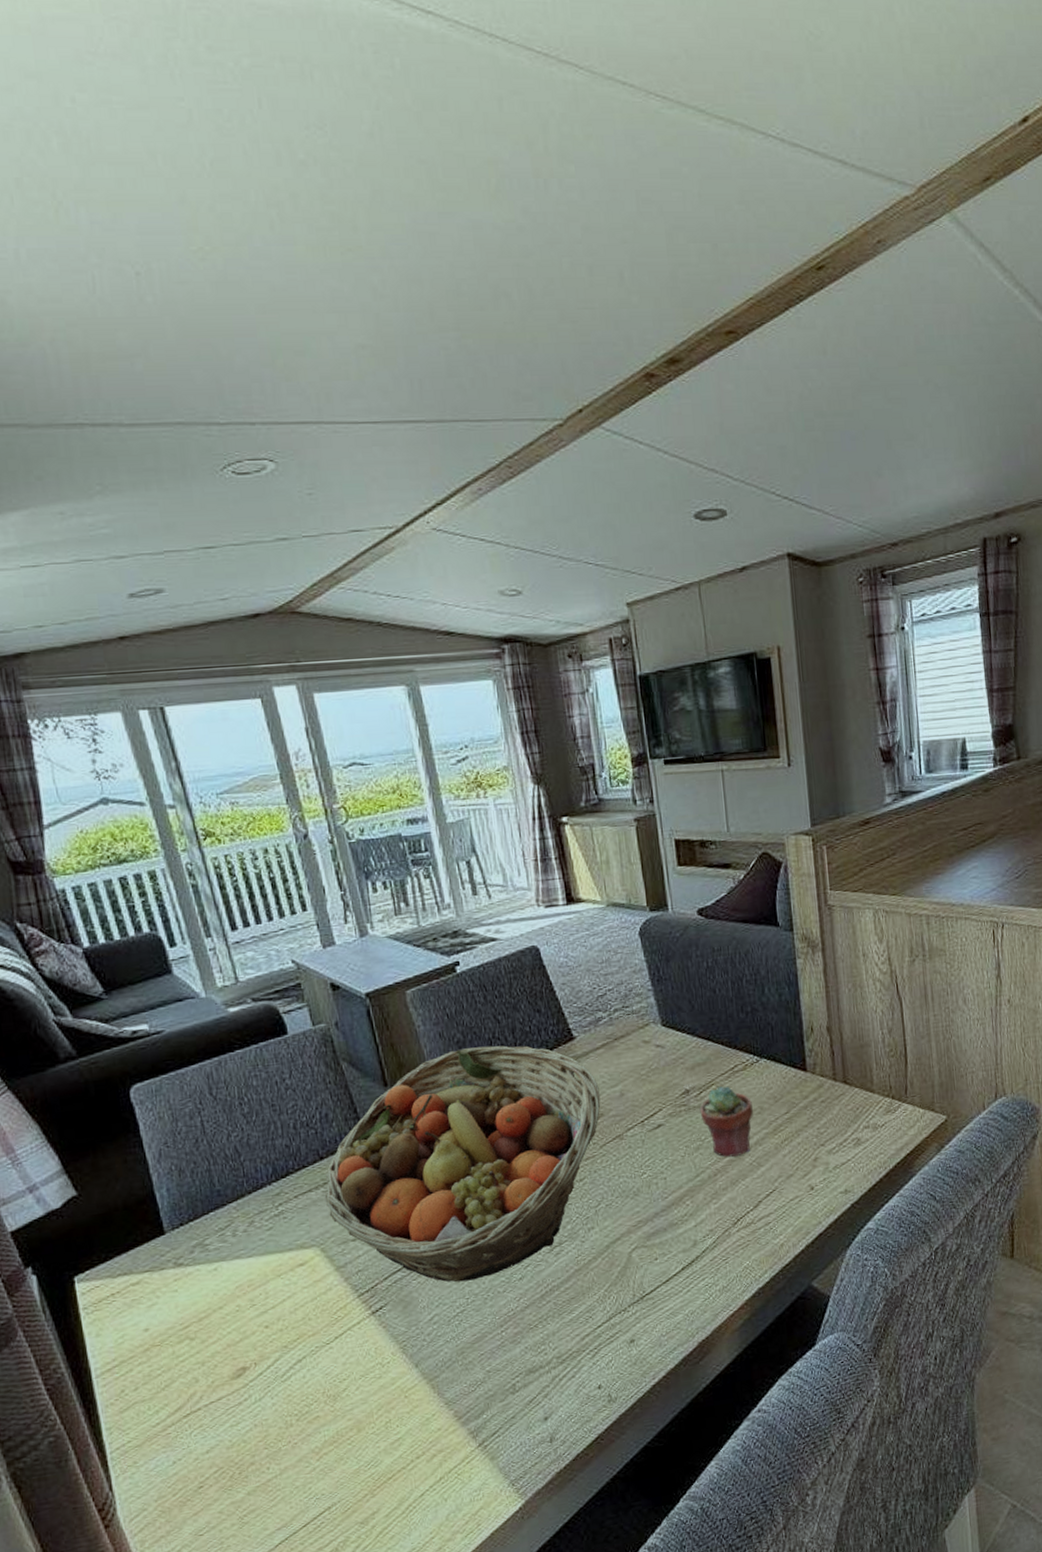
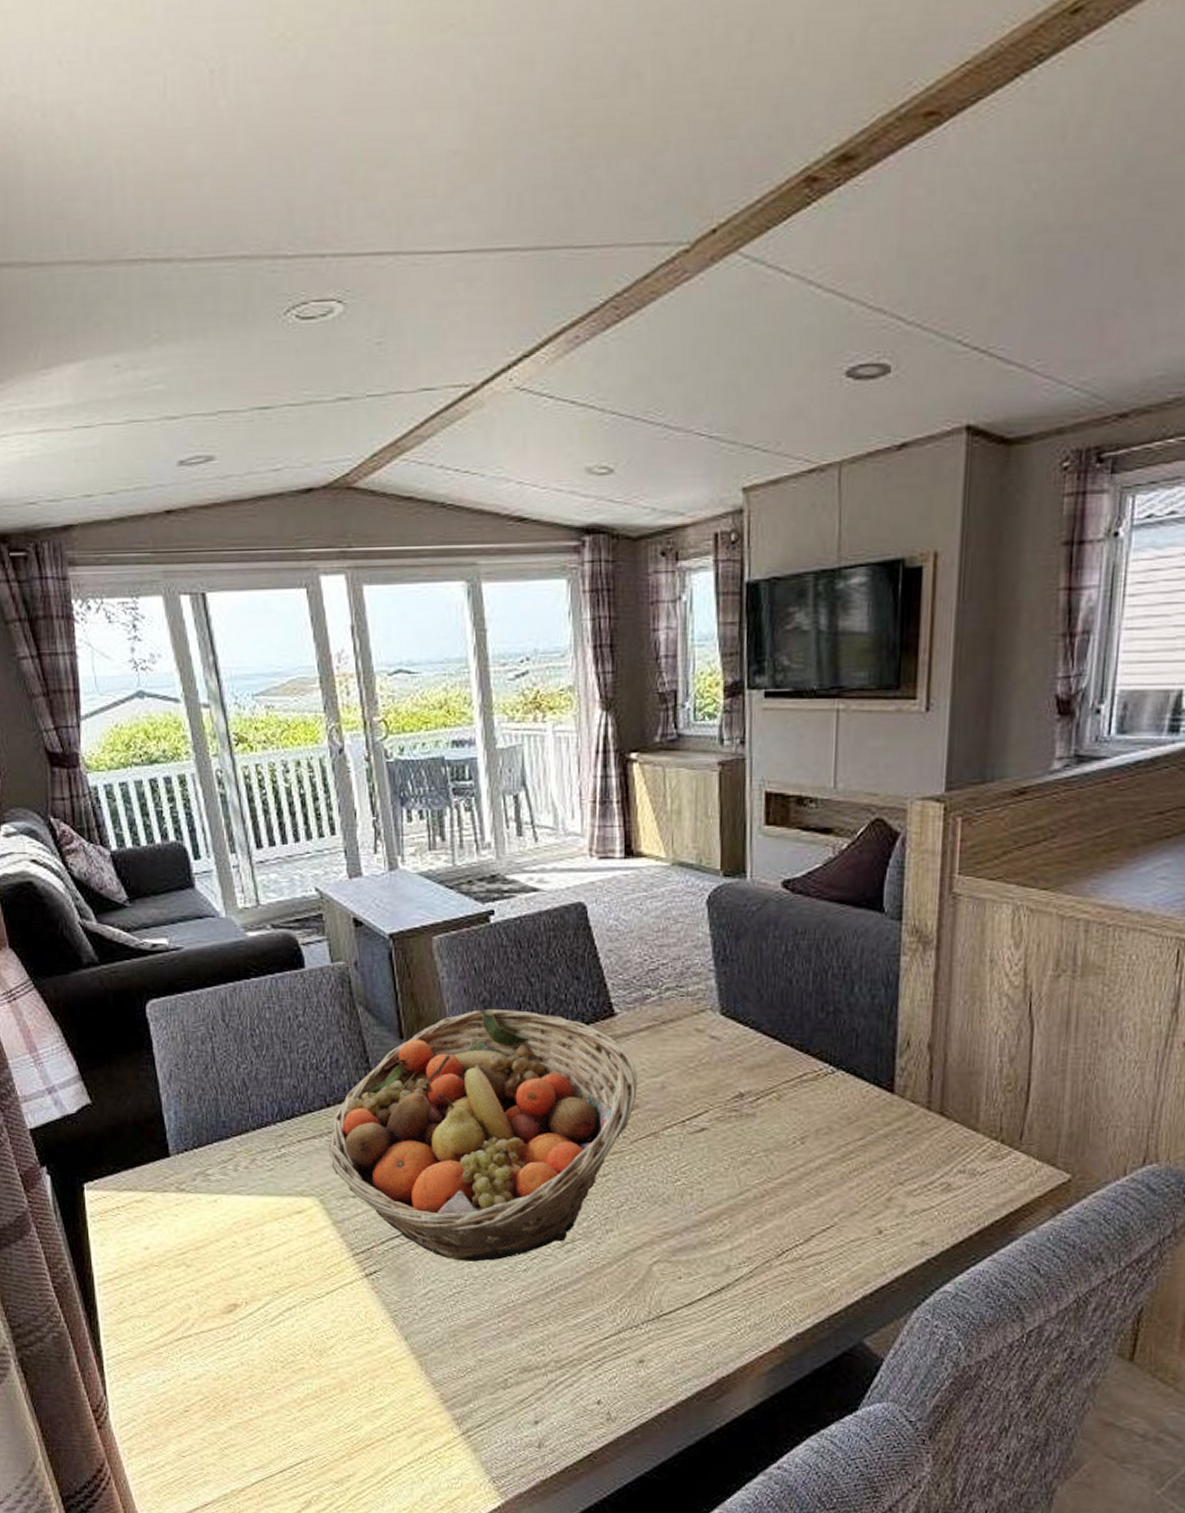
potted succulent: present [699,1086,753,1157] -> none [753,1095,819,1179]

